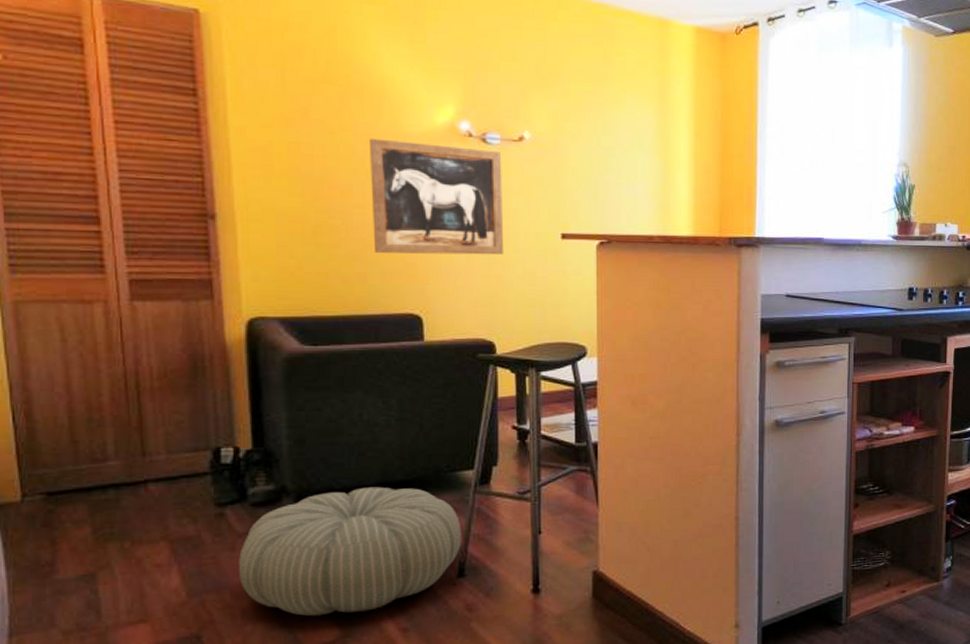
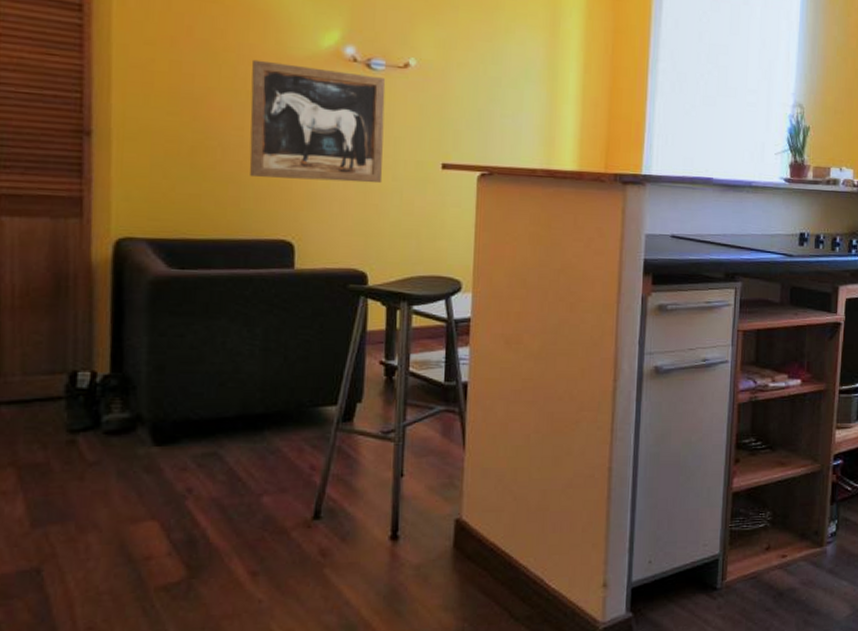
pouf: present [239,486,462,617] -> none [86,419,321,555]

